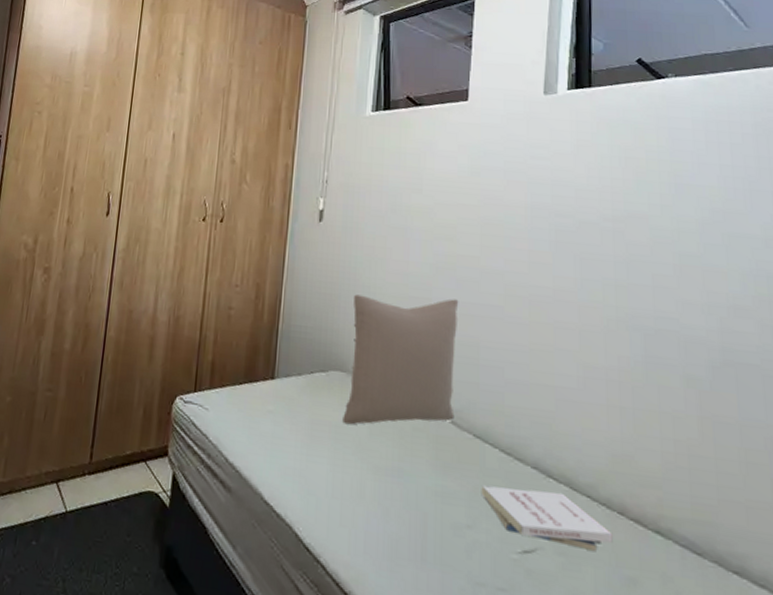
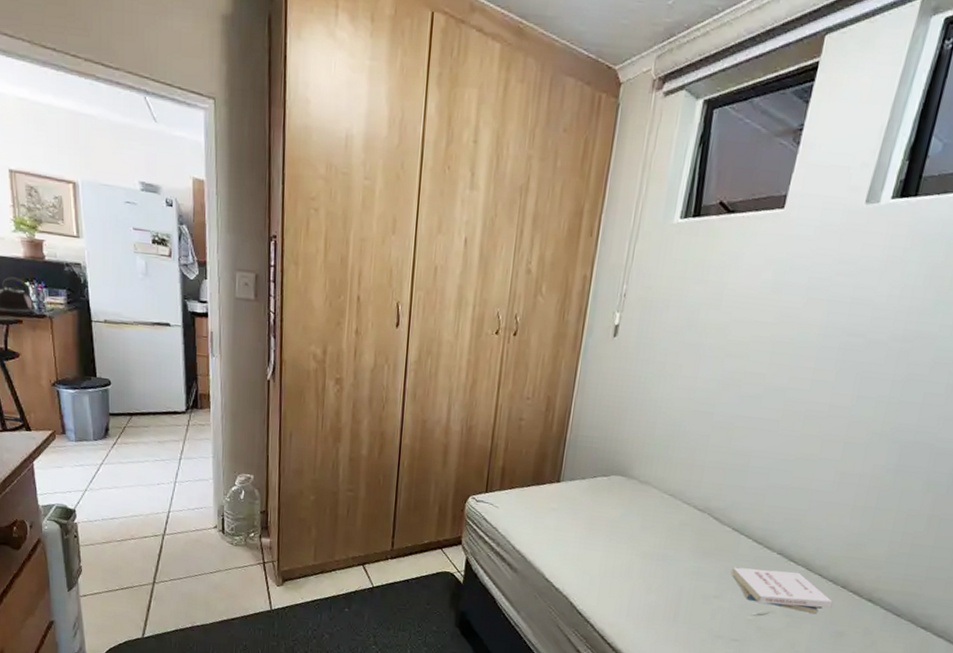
pillow: present [342,294,459,425] -> none [619,408,739,520]

